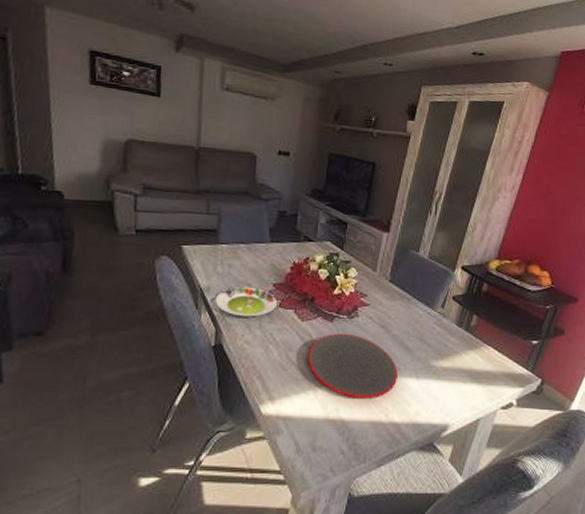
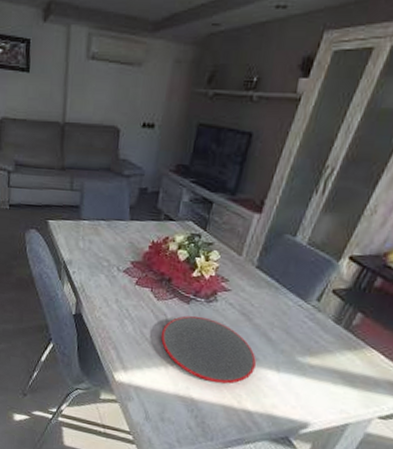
salad plate: present [215,286,277,317] -> none [76,261,134,292]

